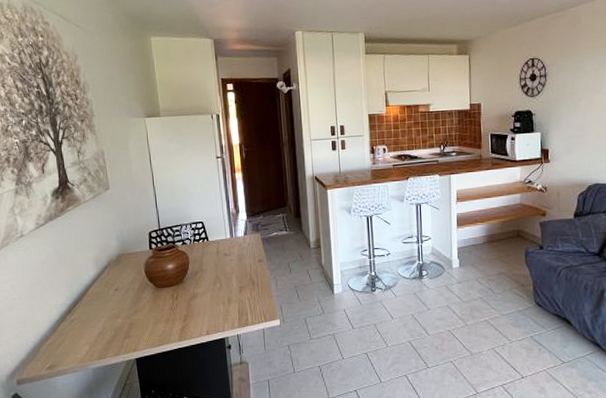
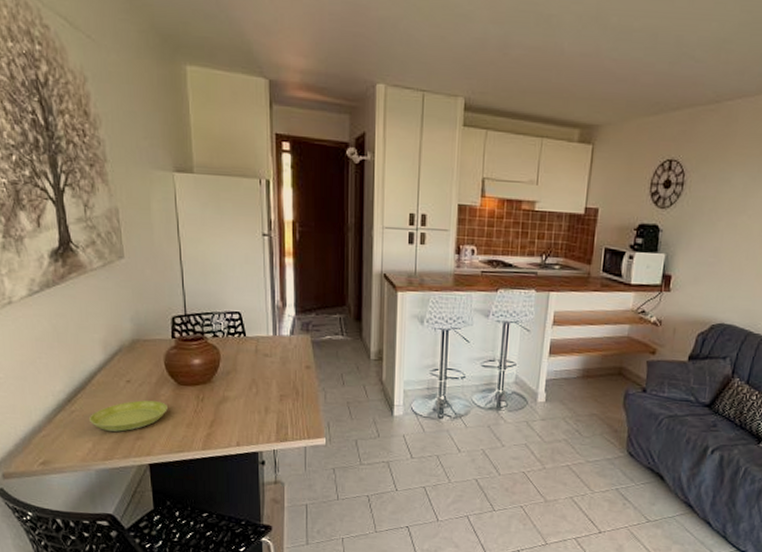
saucer: none [86,304,149,334] -> present [89,400,168,432]

